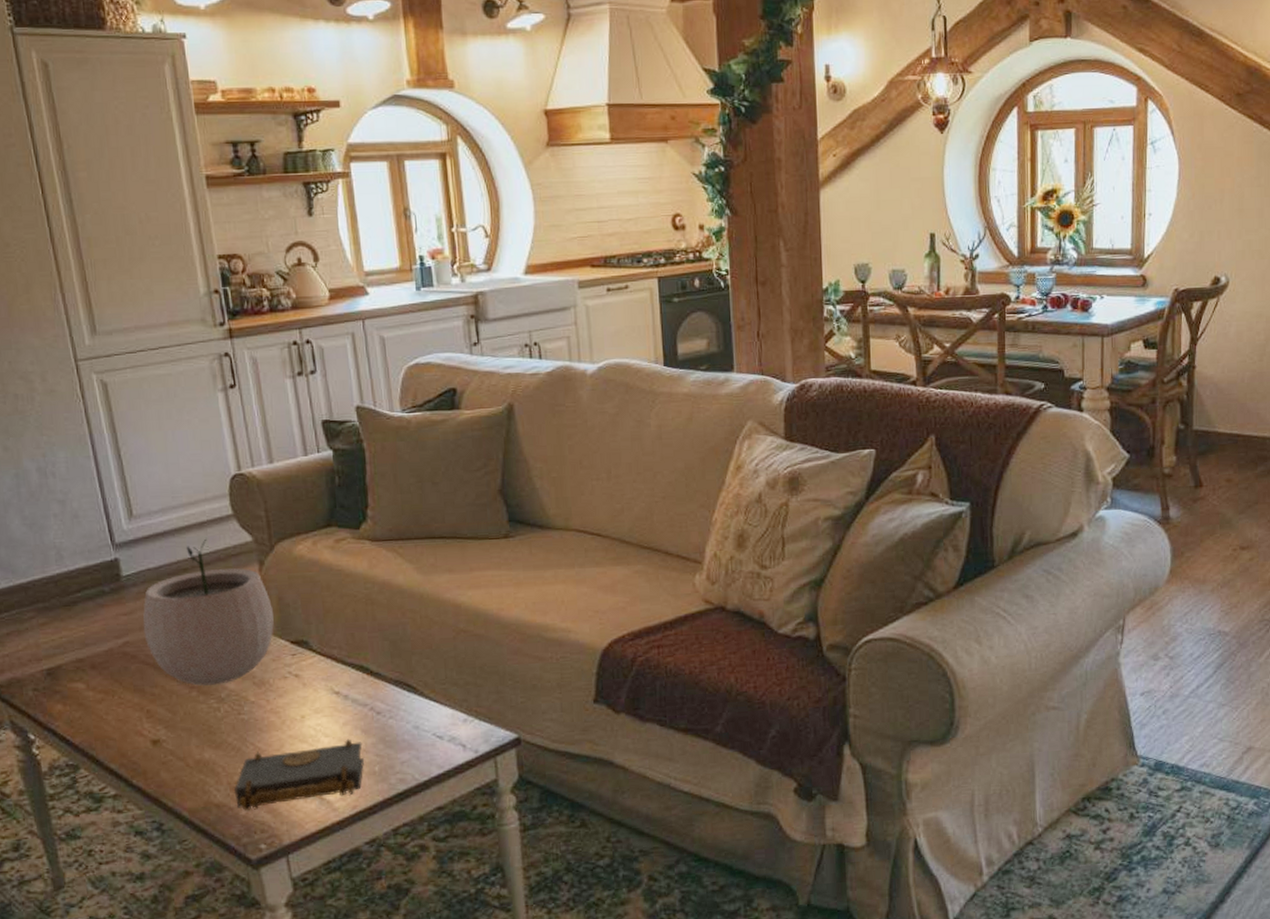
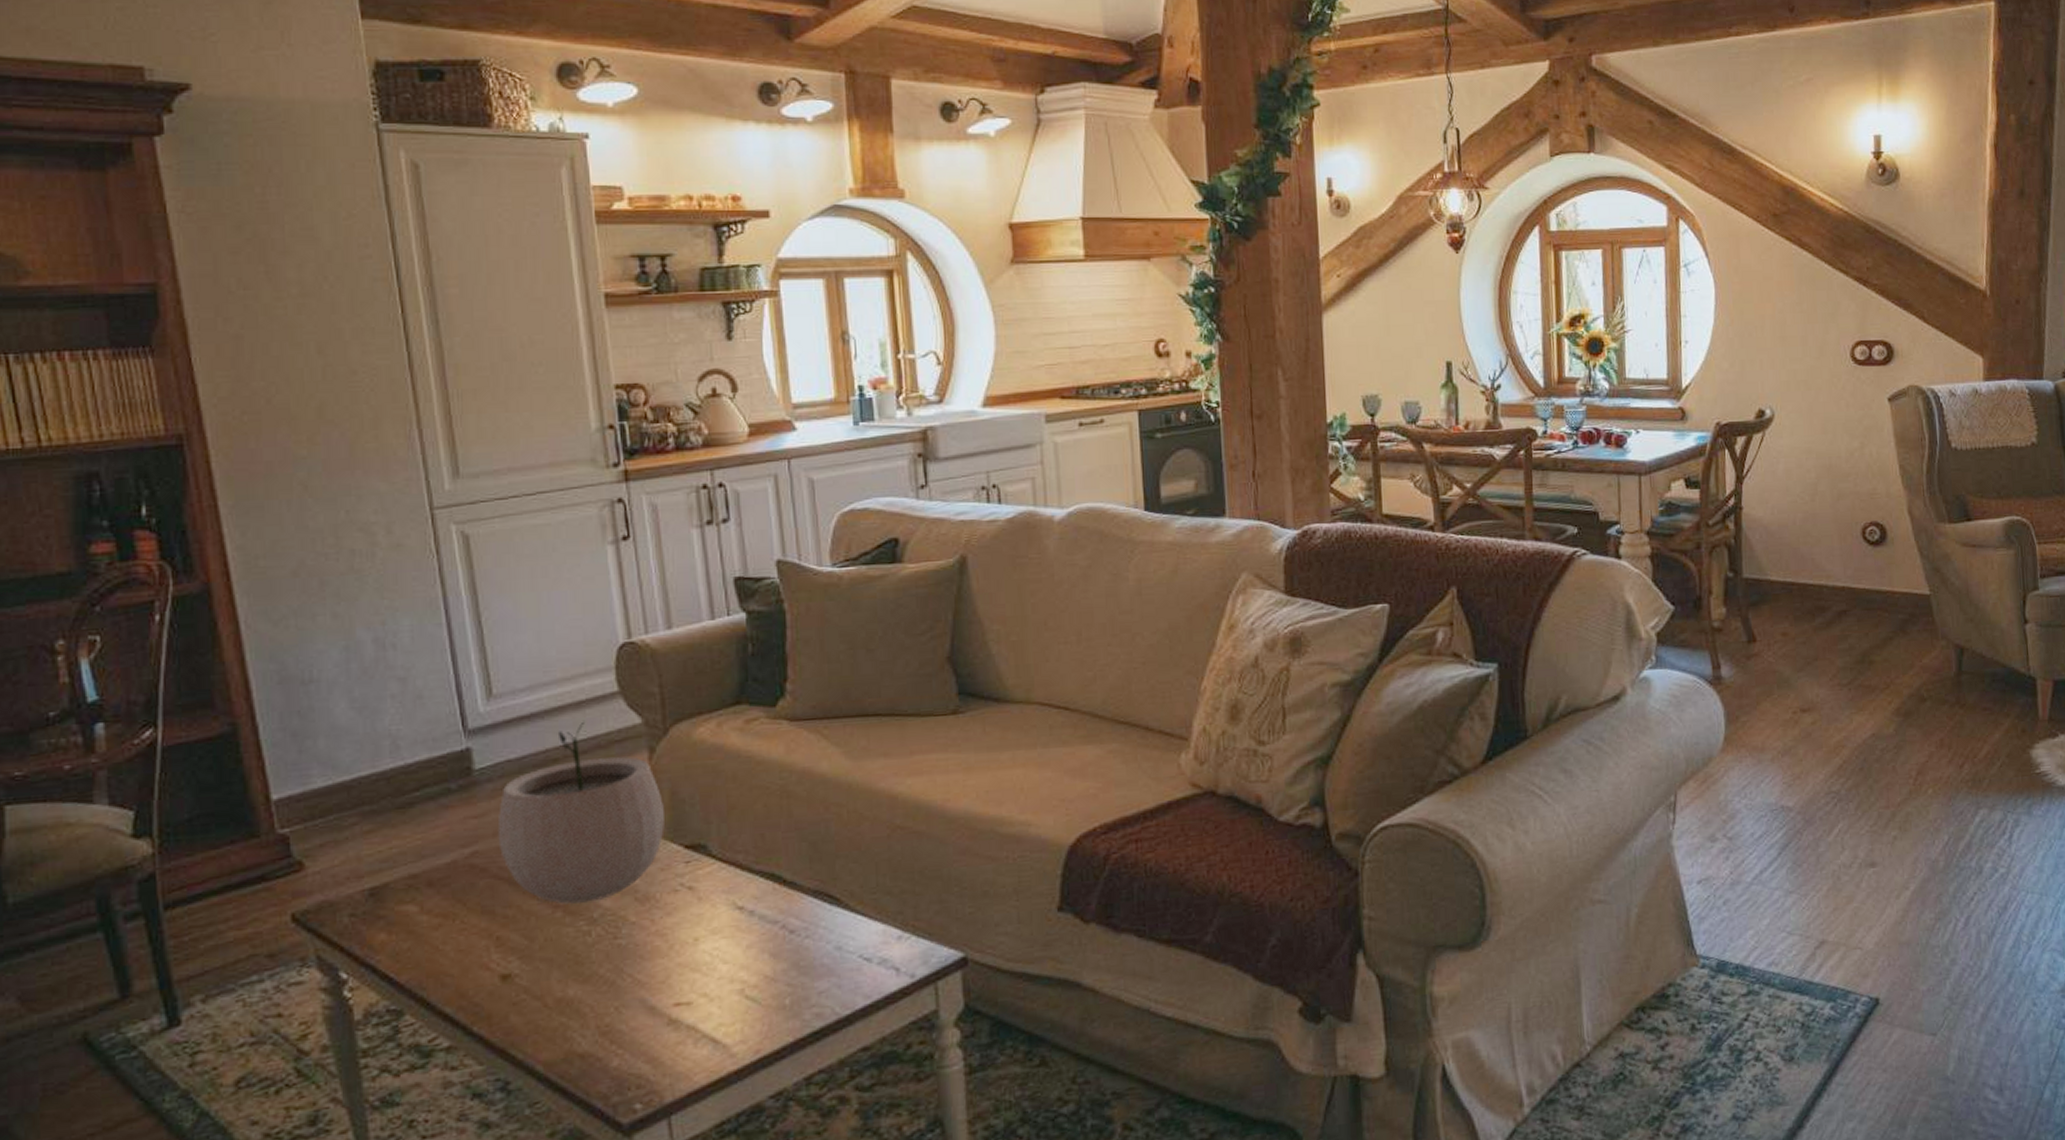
book: present [234,738,365,810] -> none [603,965,773,1061]

